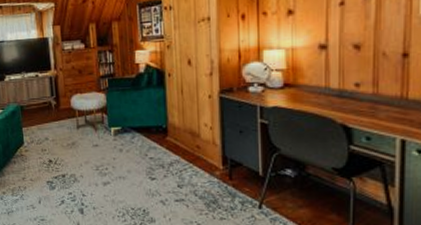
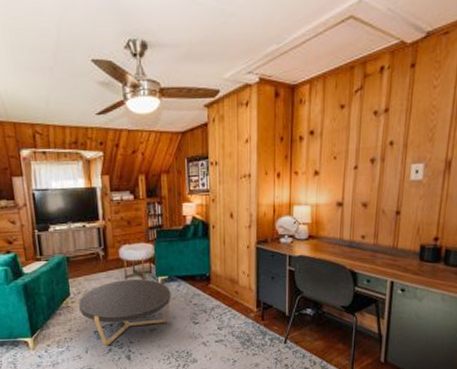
coffee table: none [31,129,126,197] -> present [78,279,172,346]

